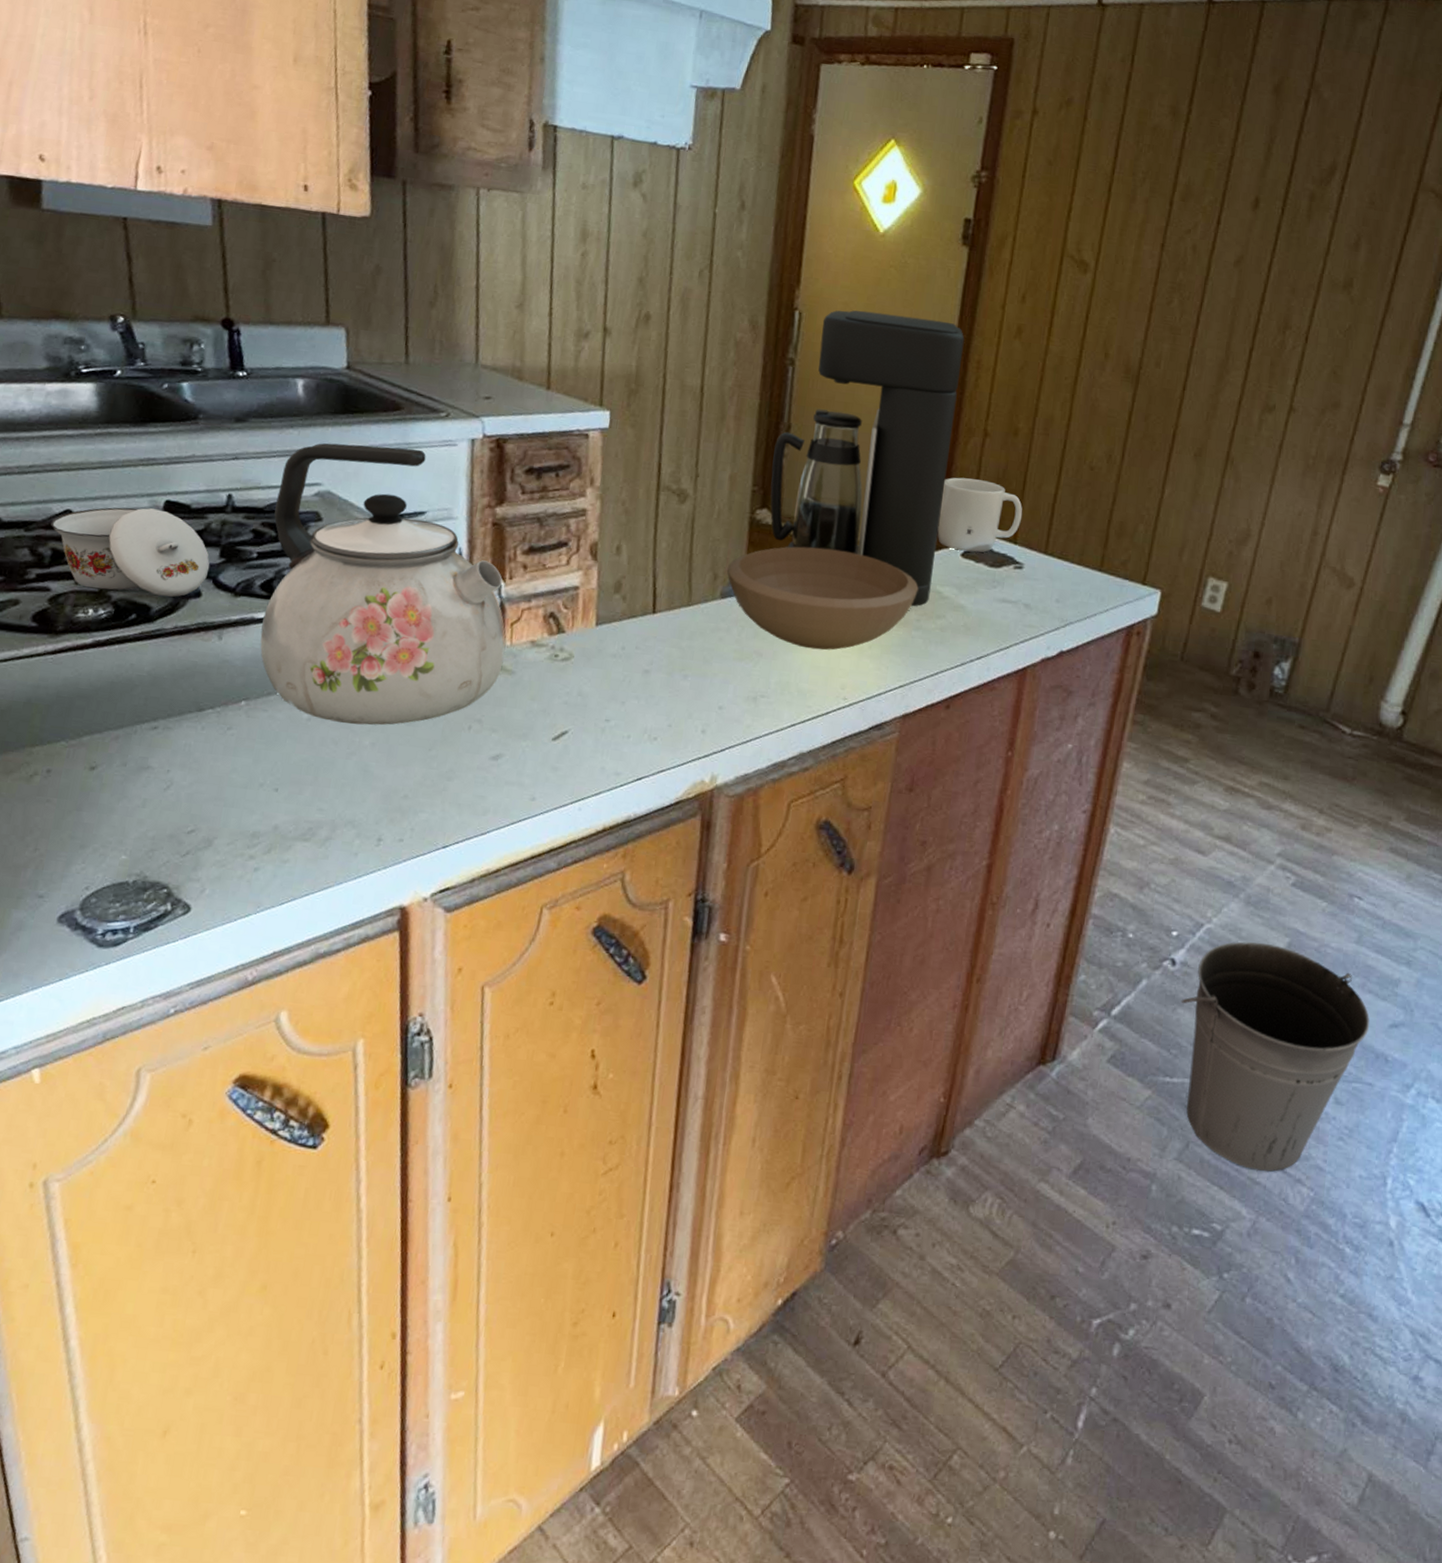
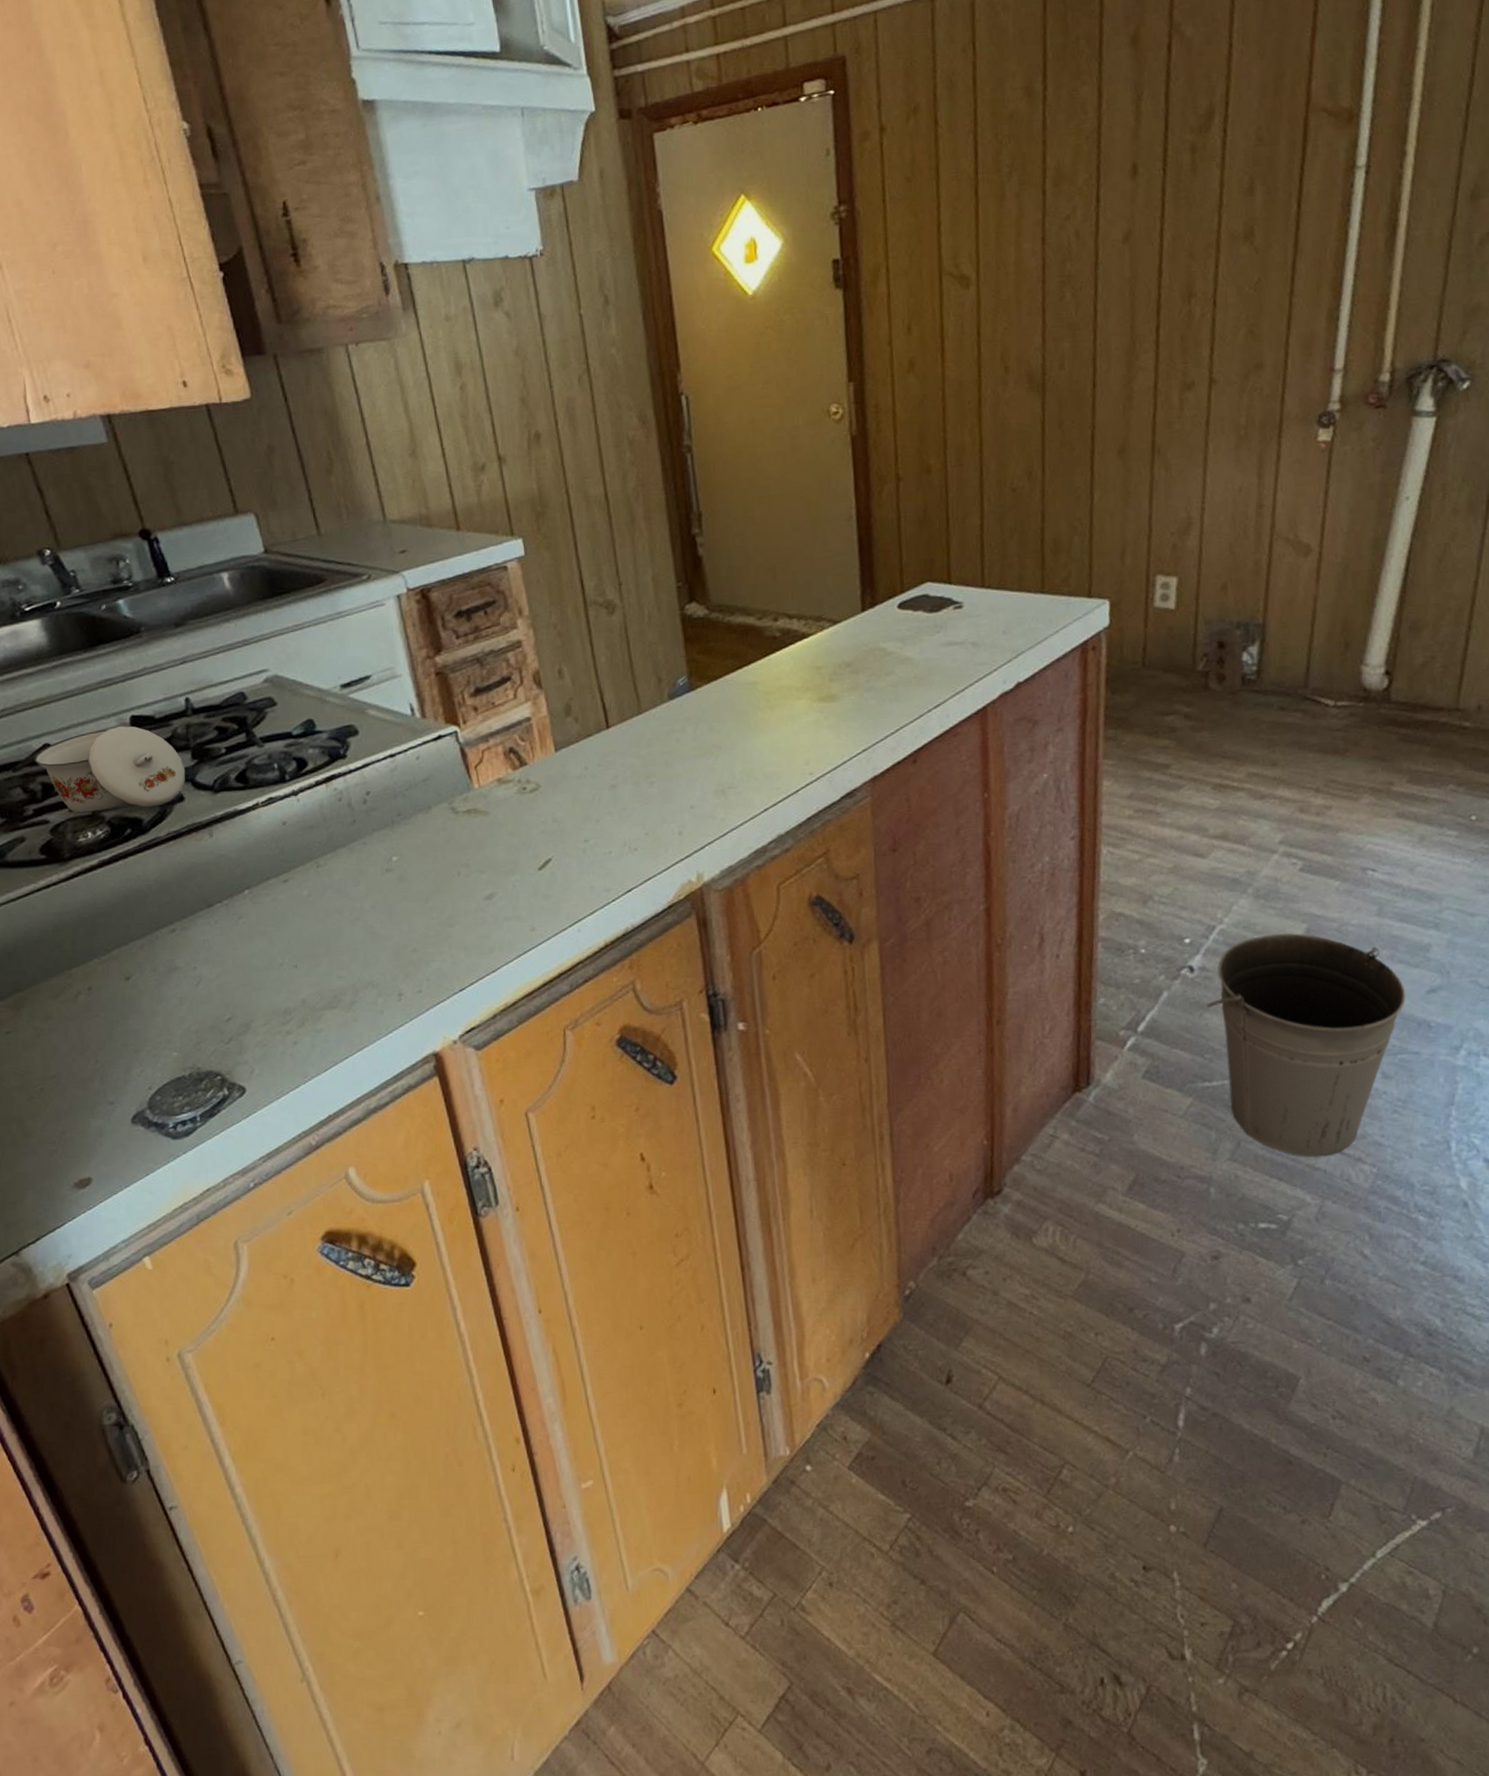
kettle: present [260,443,506,725] -> none [229,616,476,893]
bowl: present [727,546,919,650] -> none [669,627,862,732]
coffee maker: present [770,310,965,607] -> none [689,371,875,669]
mug: present [937,477,1023,553] -> none [866,526,952,603]

